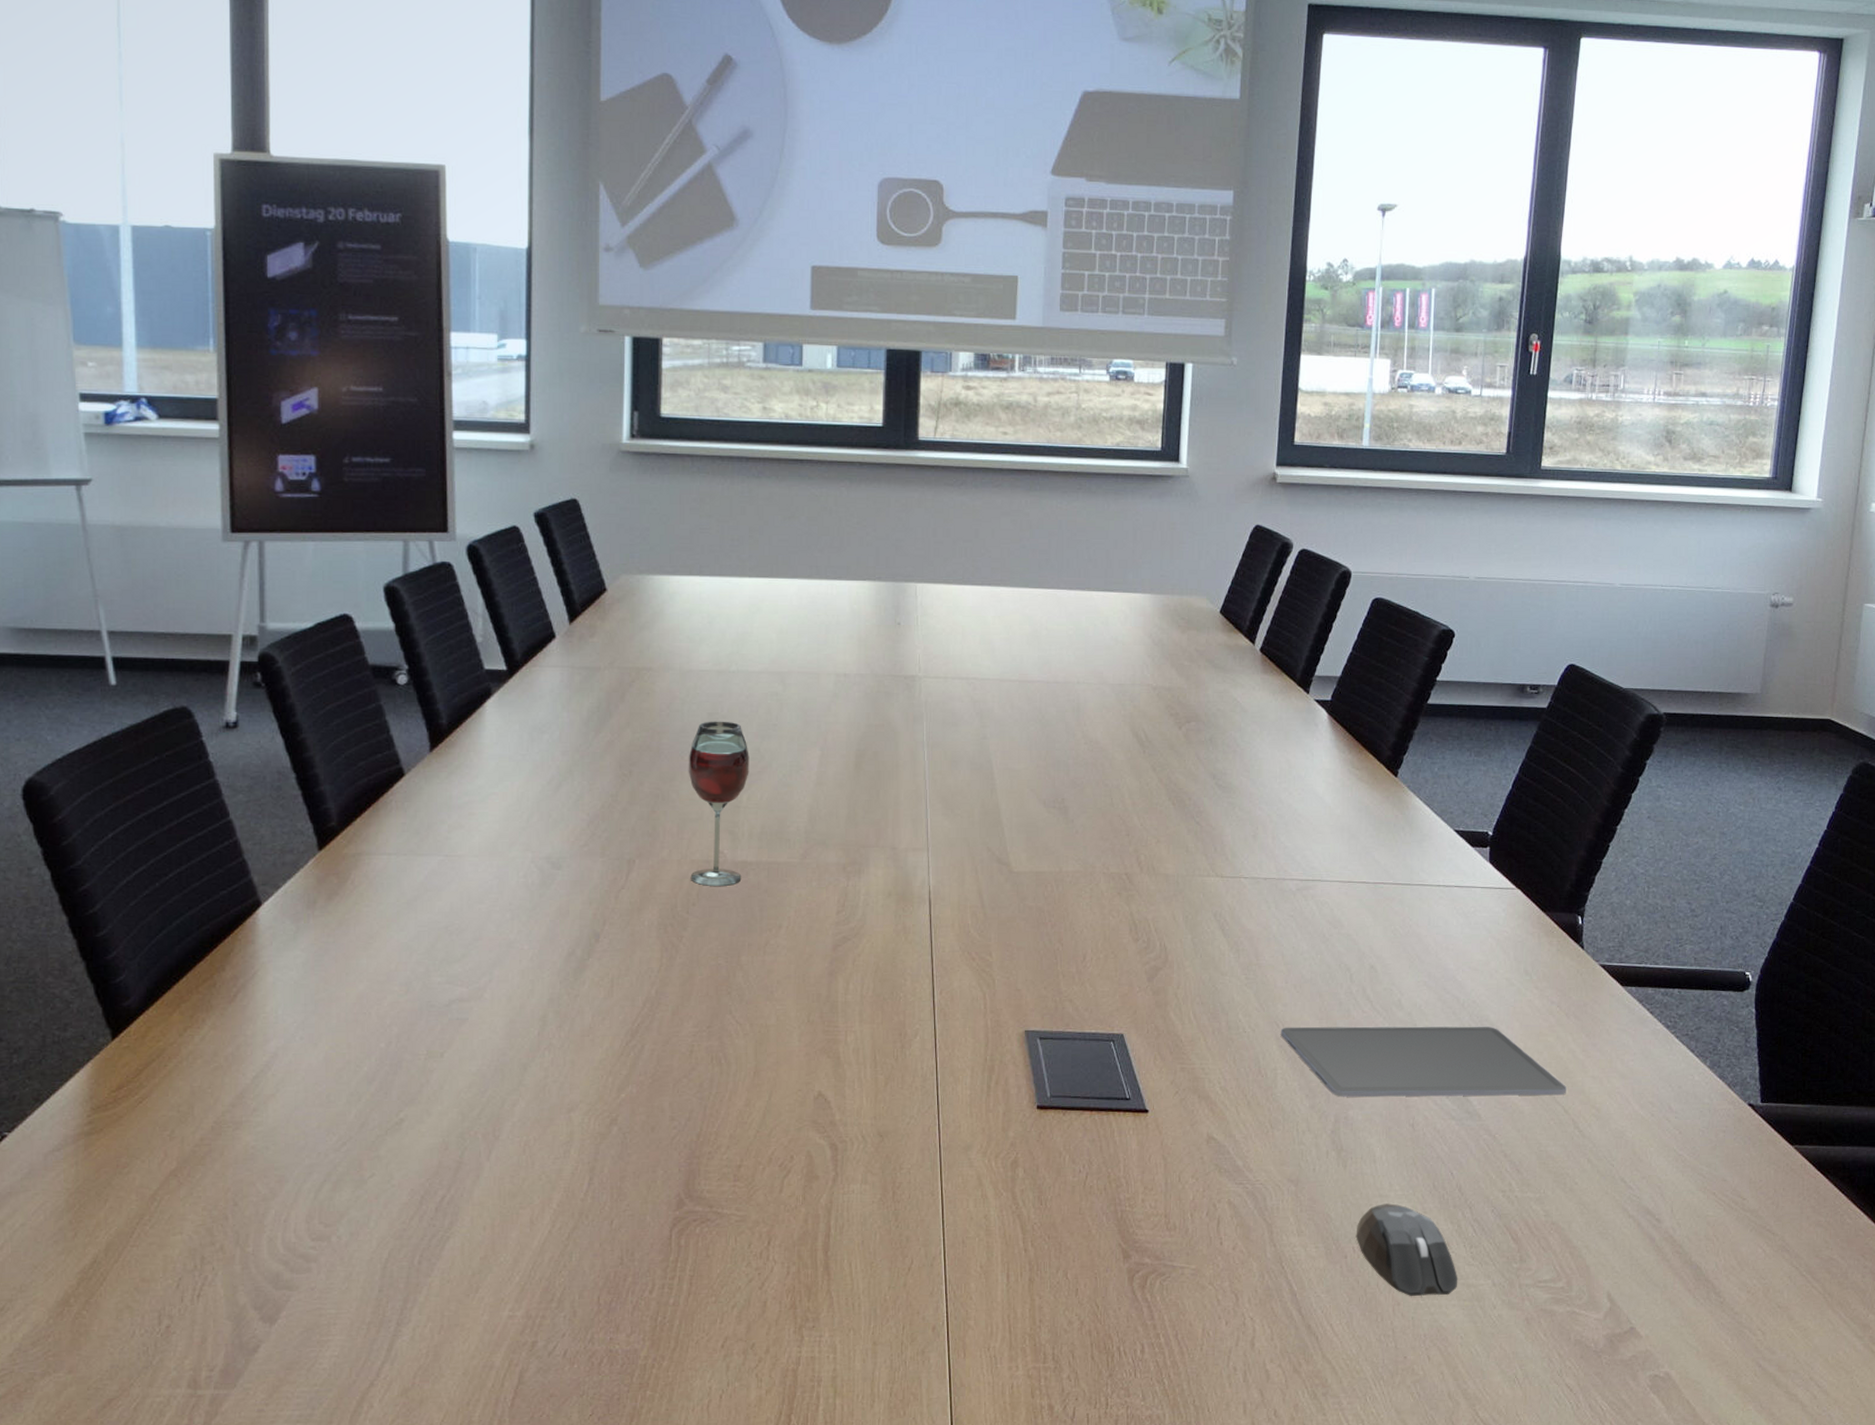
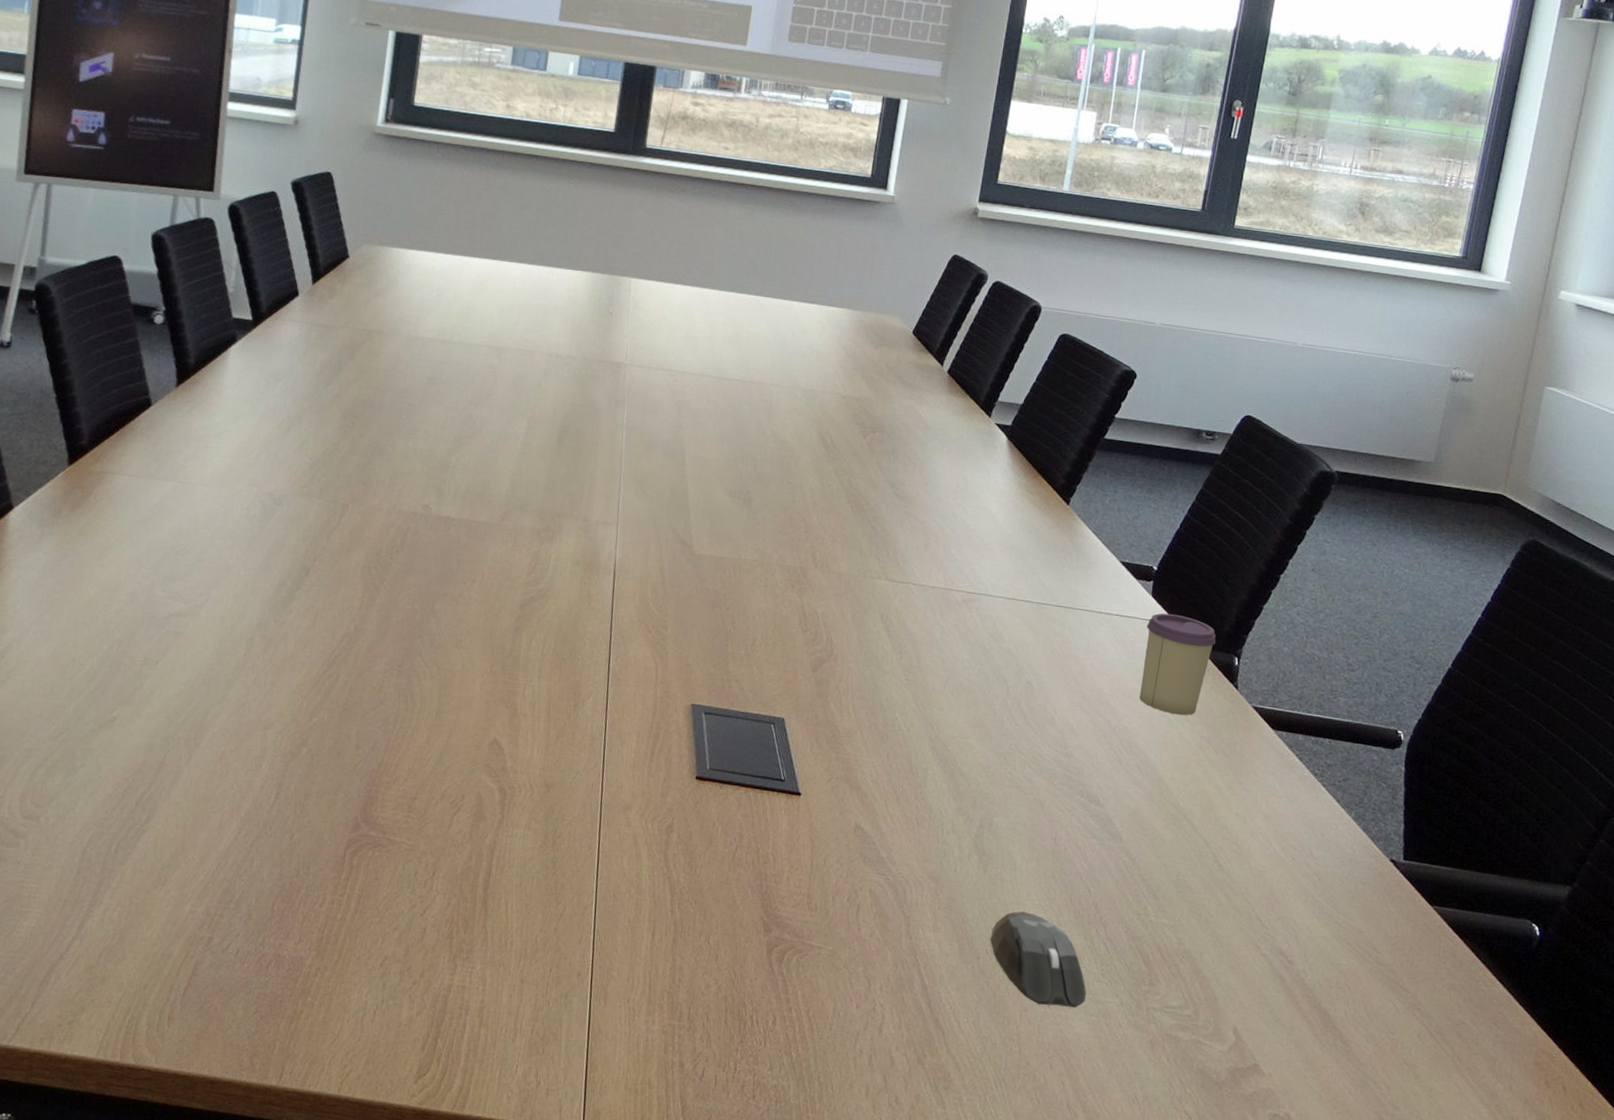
wineglass: present [688,721,749,886] -> none [397,385,462,538]
tablet: present [1280,1026,1566,1097] -> none [934,730,1210,829]
cup: none [1486,878,1558,982] -> present [1140,613,1216,716]

